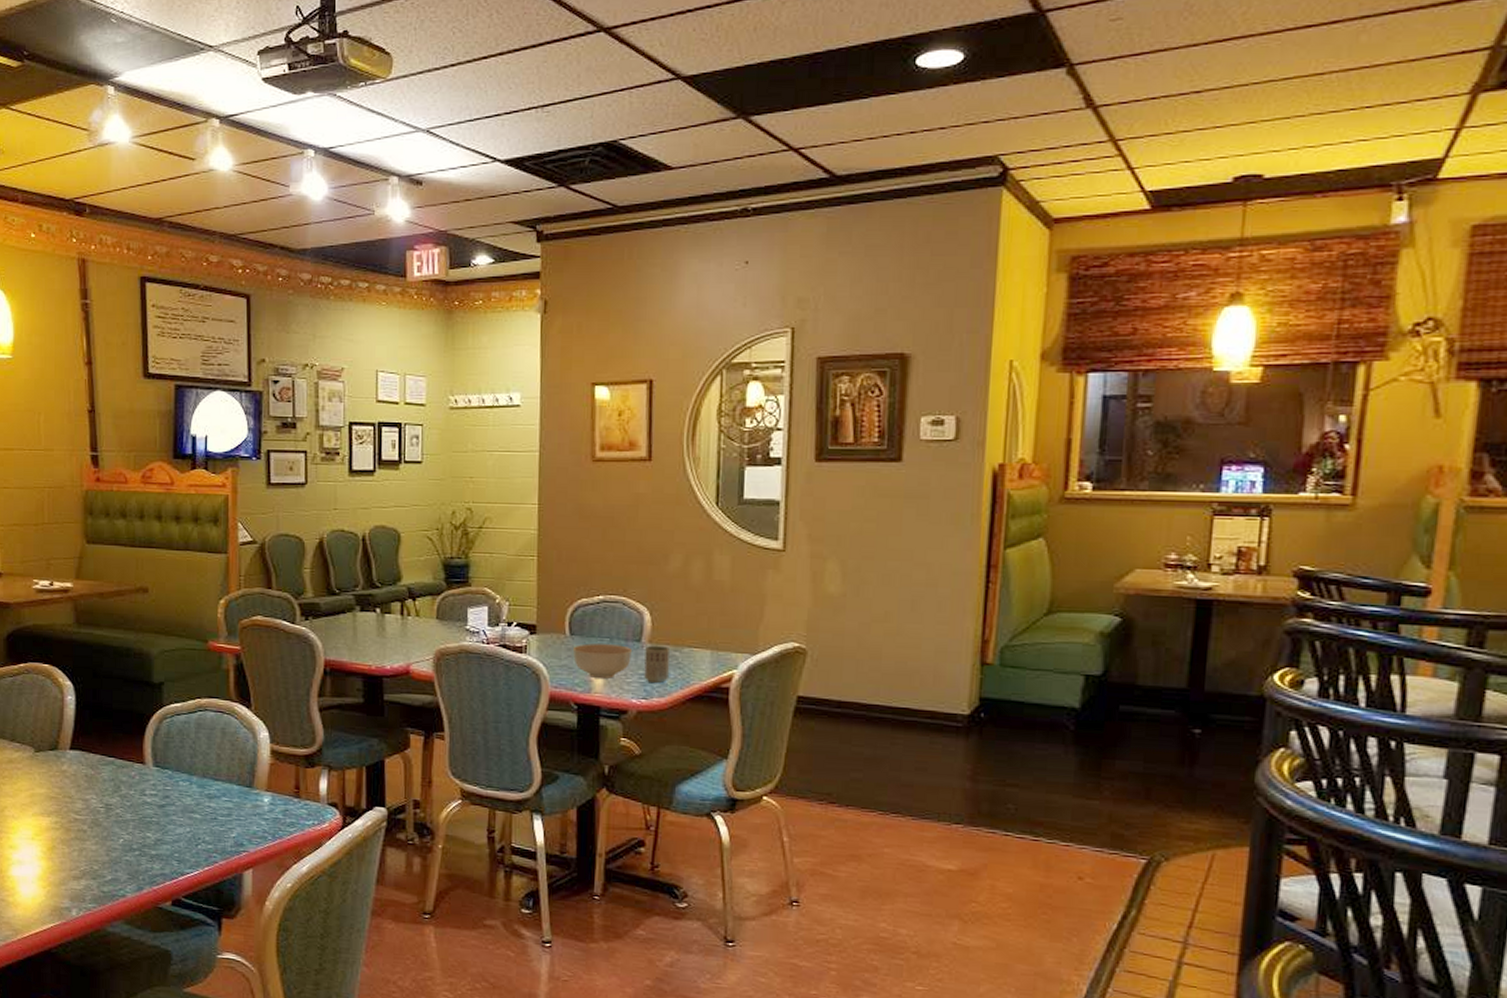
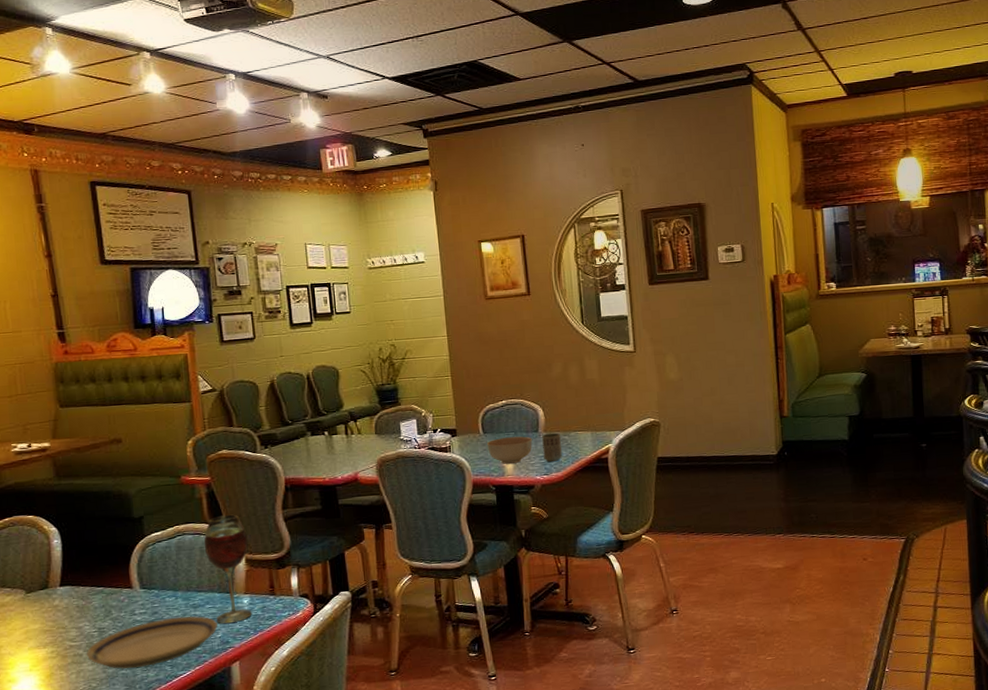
plate: none [91,805,233,857] -> present [87,615,218,670]
wineglass: none [226,694,275,824] -> present [203,514,252,624]

